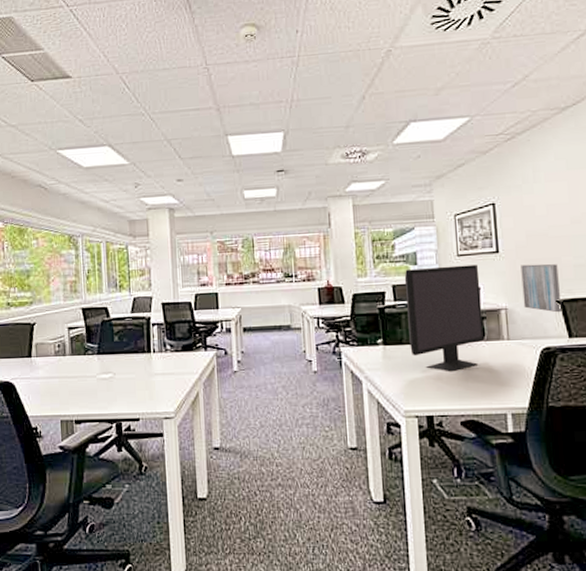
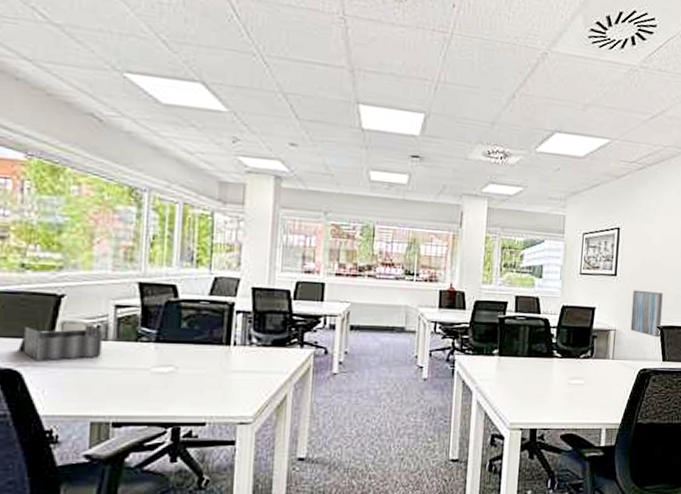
desk organizer: none [11,344,63,375] -> present [18,325,102,362]
monitor: present [404,264,484,372] -> none [524,282,597,387]

